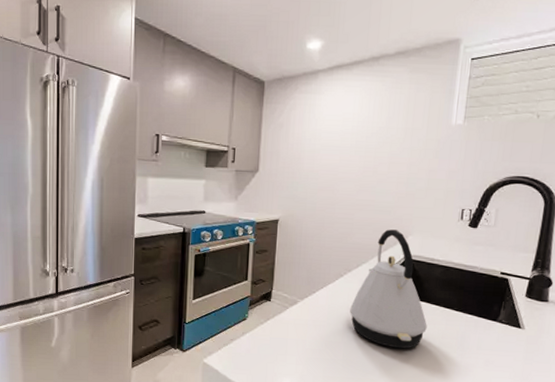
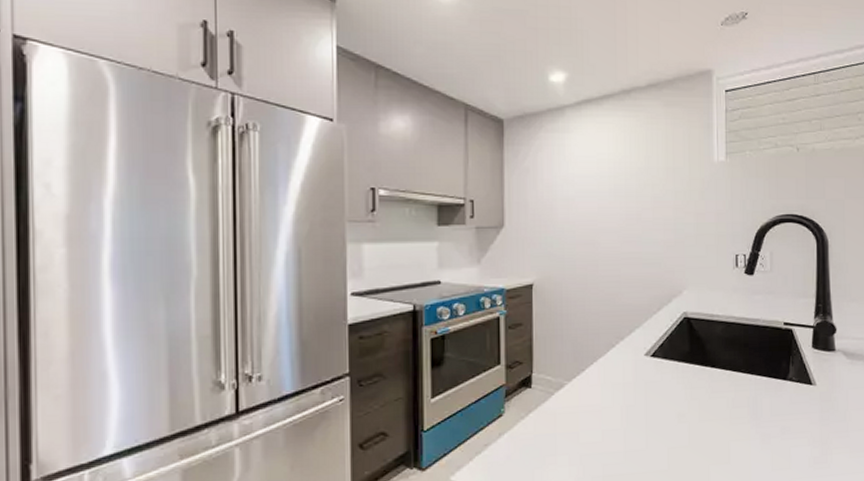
kettle: present [350,229,427,349] -> none [627,284,715,428]

